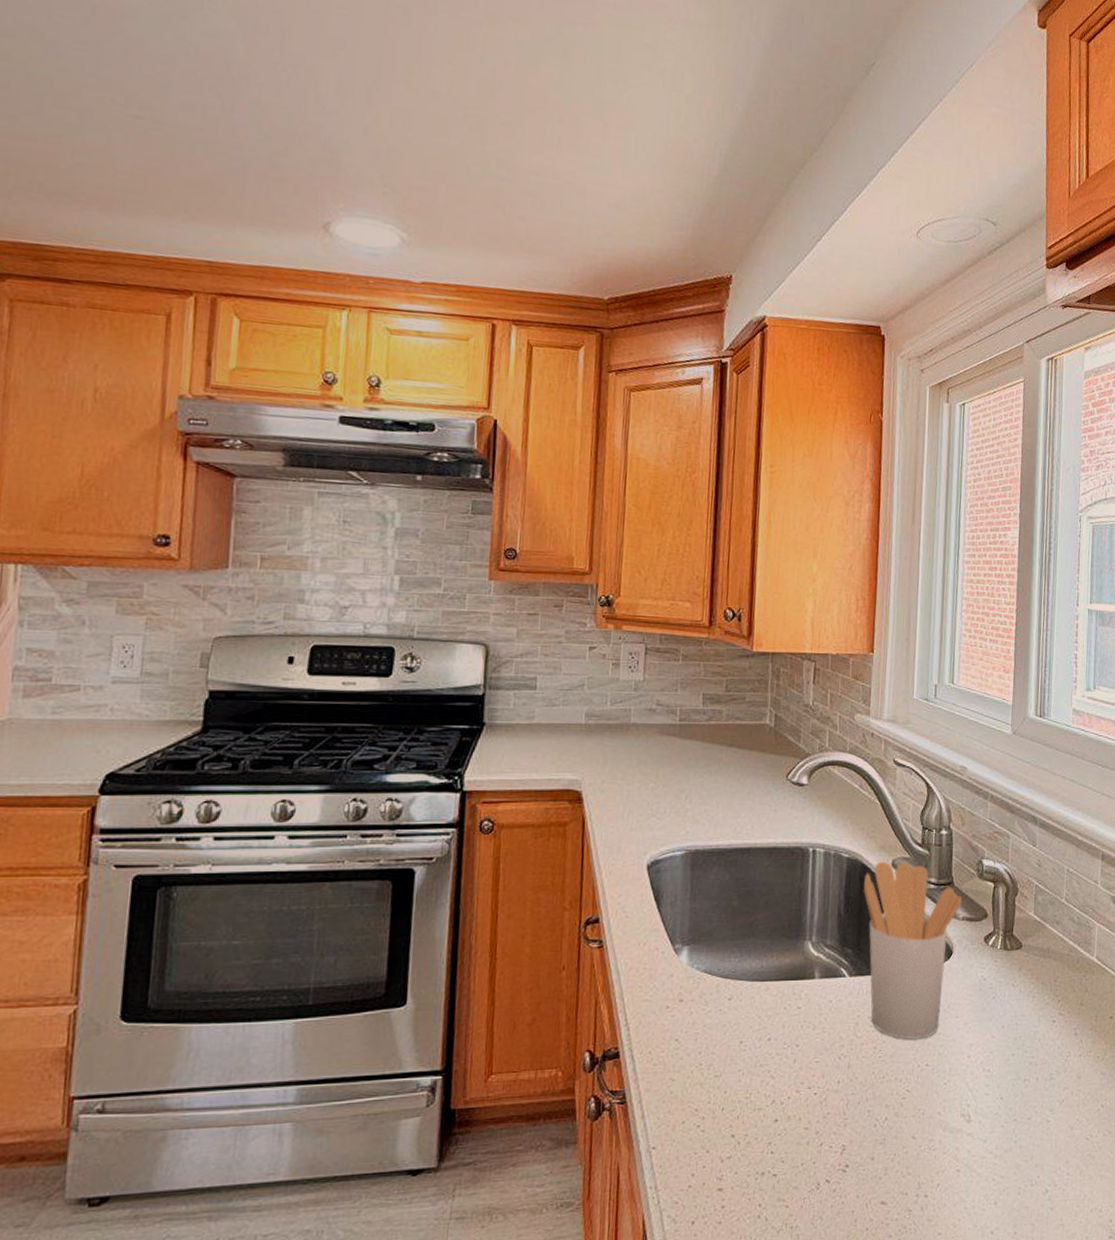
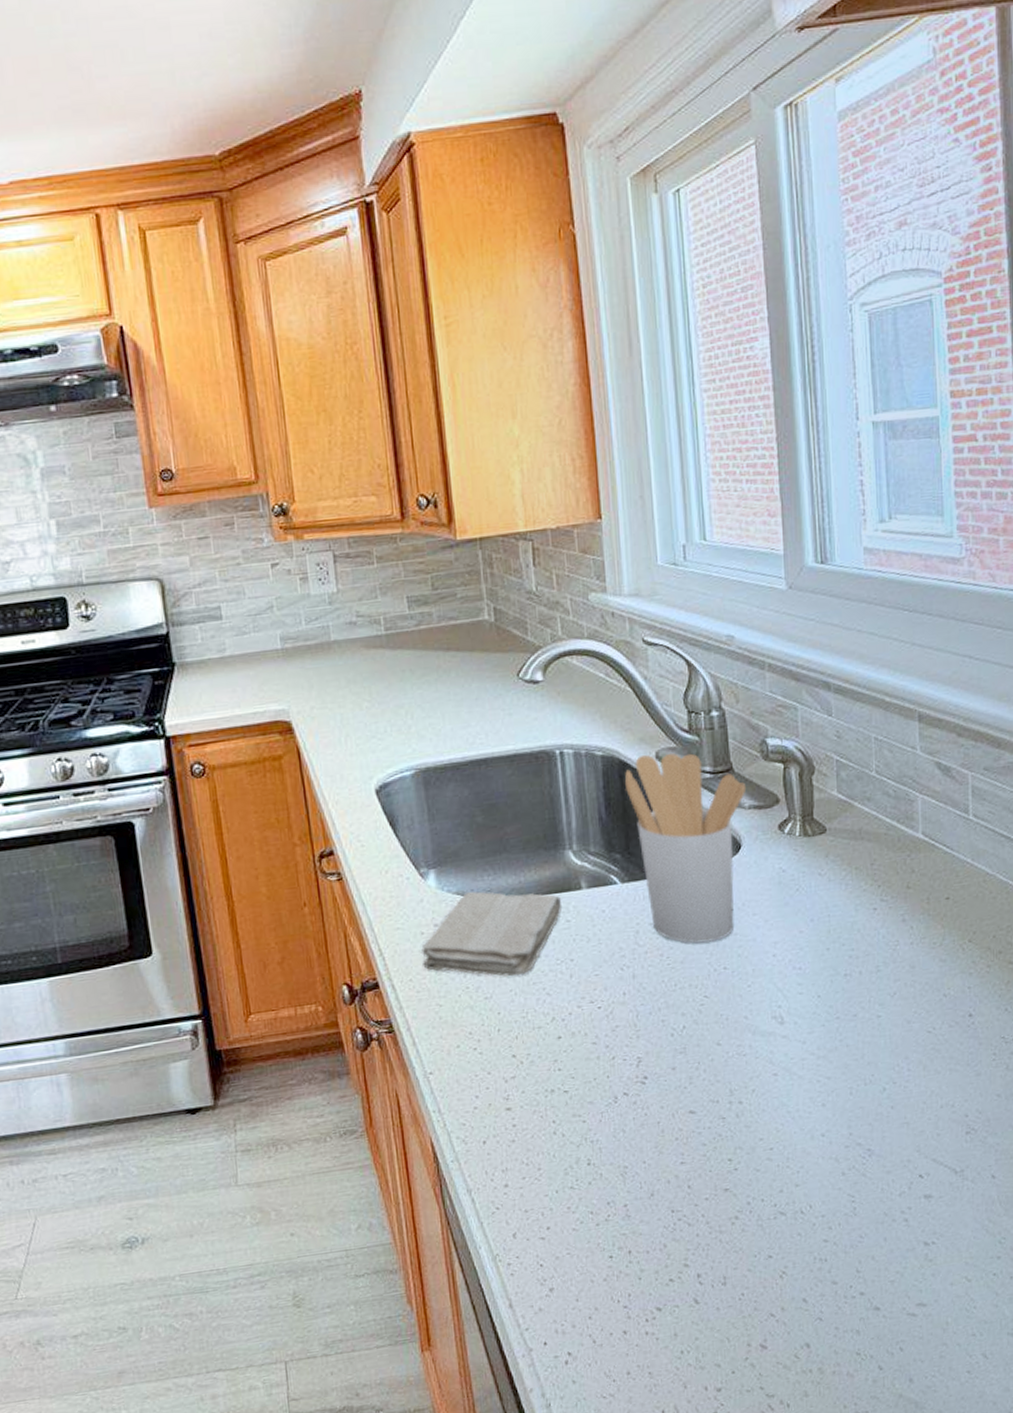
washcloth: none [663,970,795,1057] -> present [421,891,561,977]

